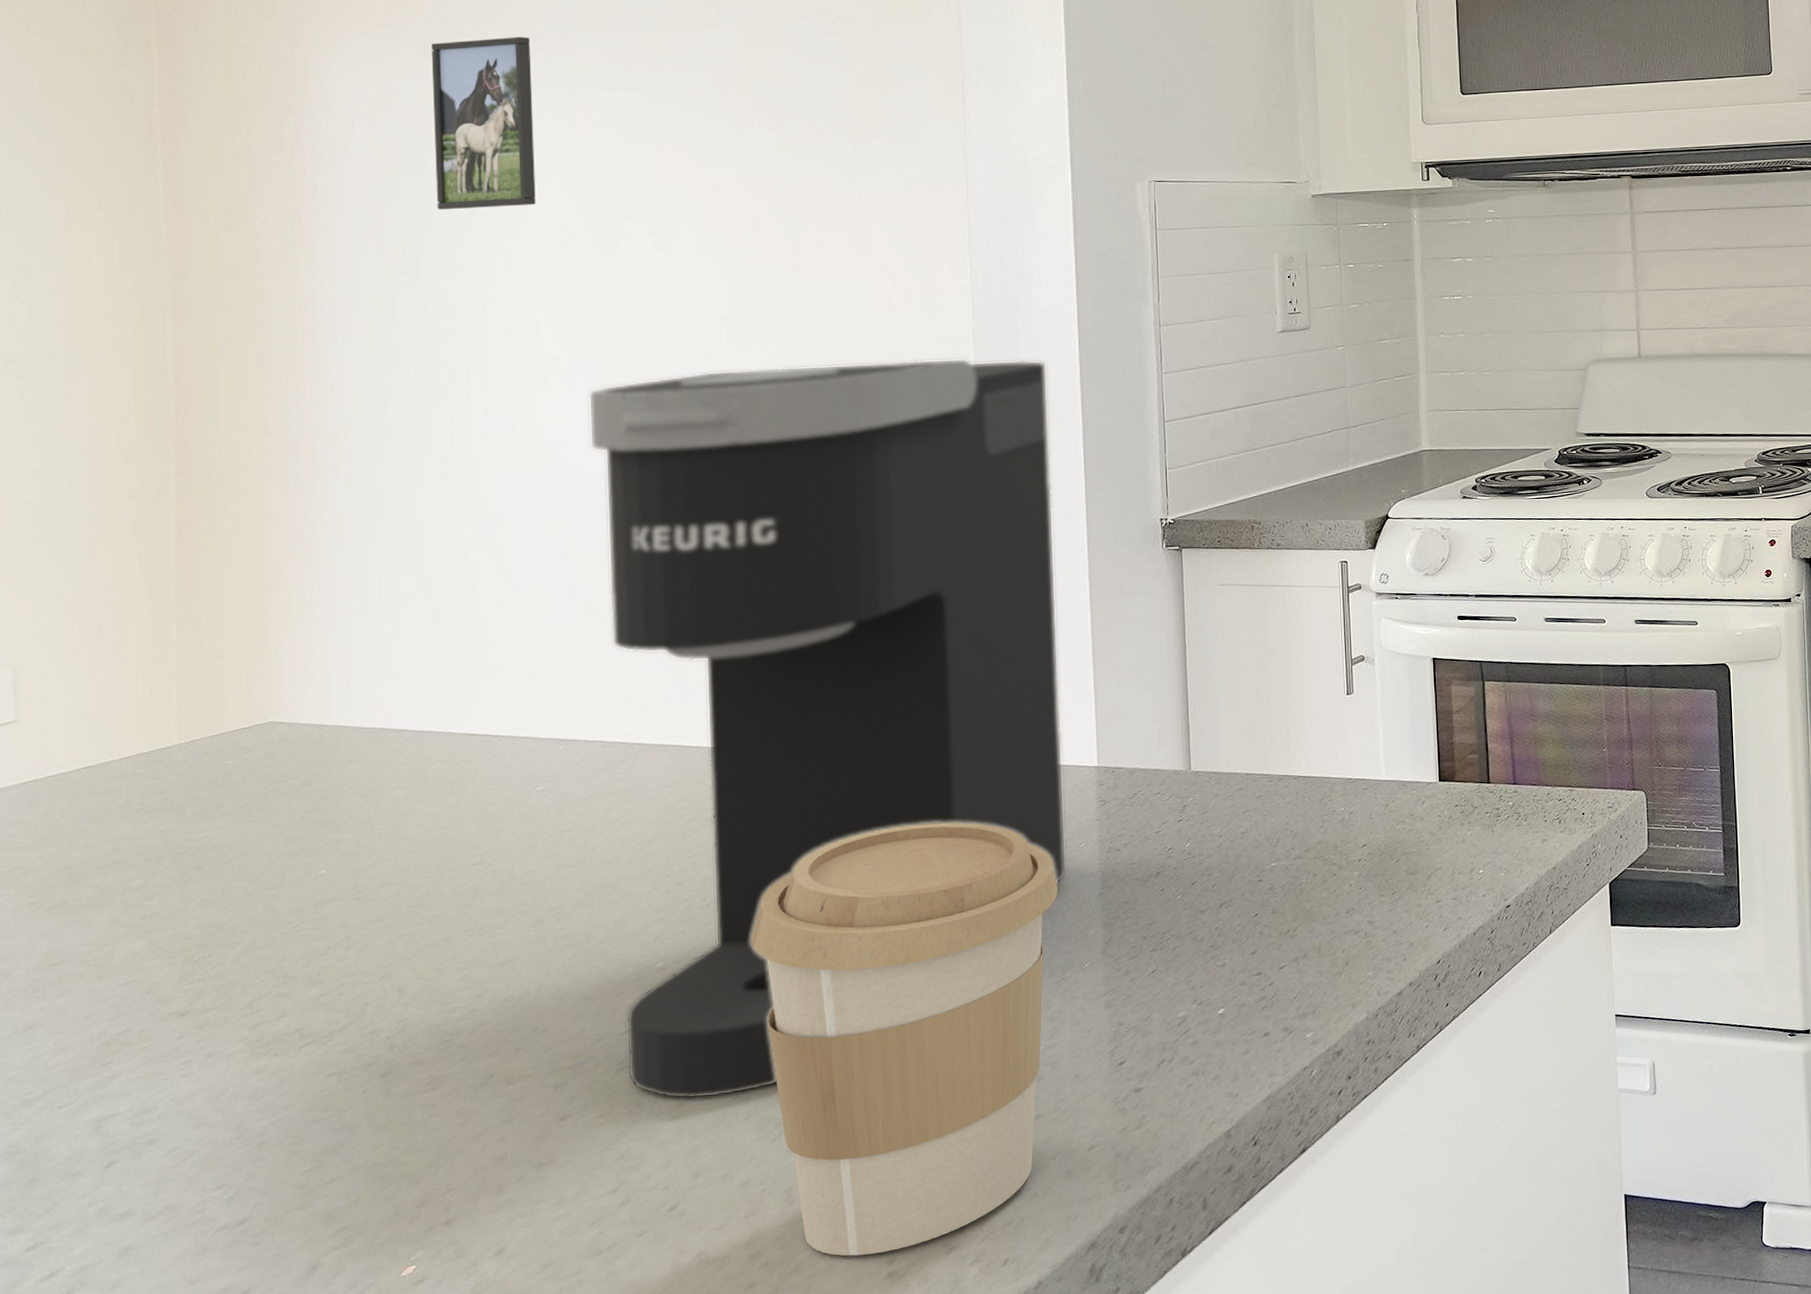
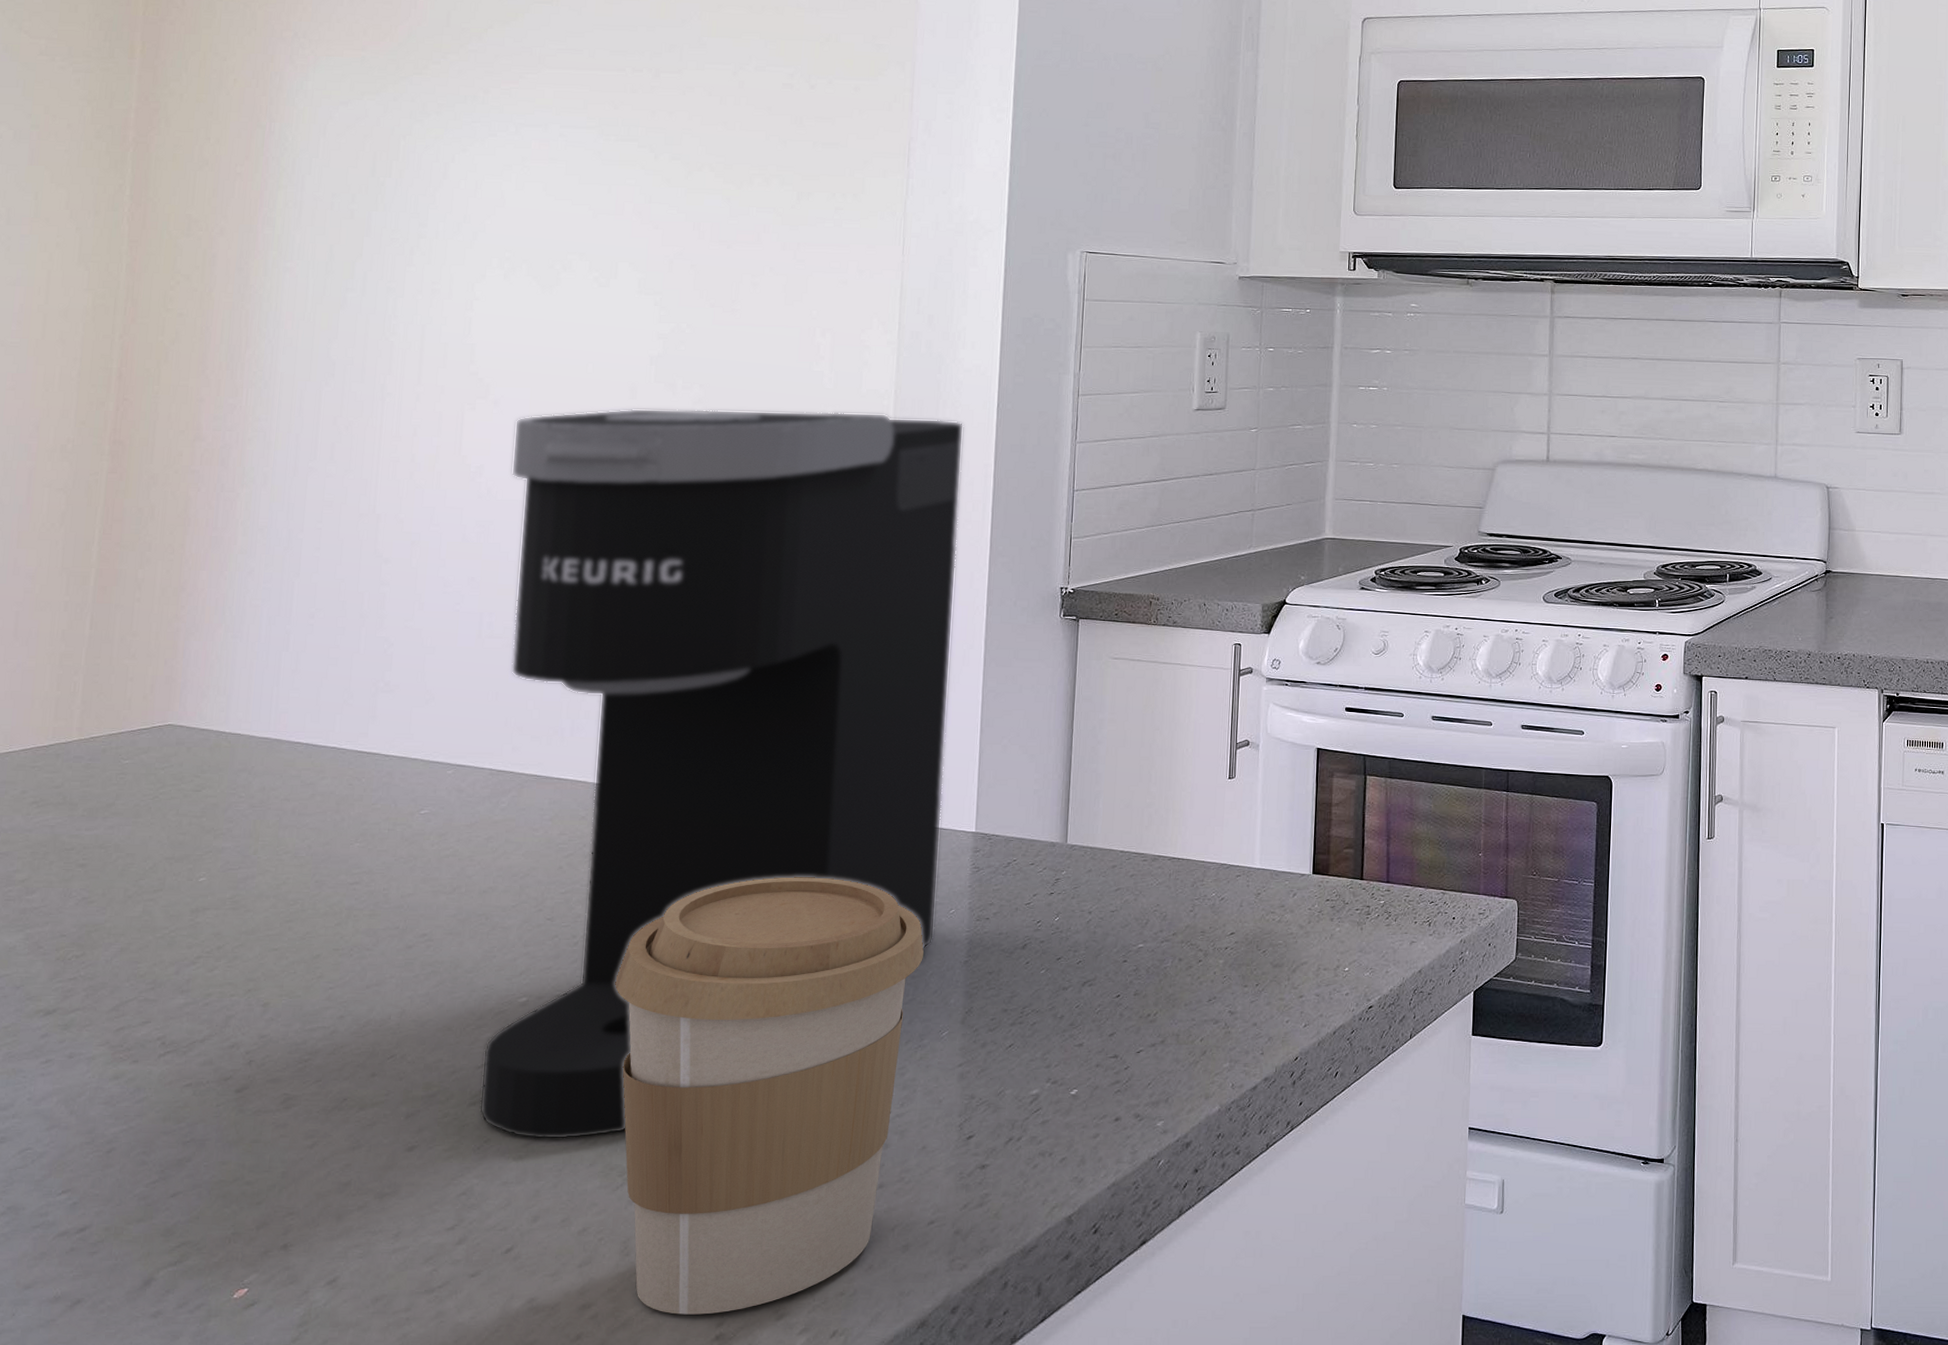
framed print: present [431,36,536,210] -> none [389,67,498,233]

